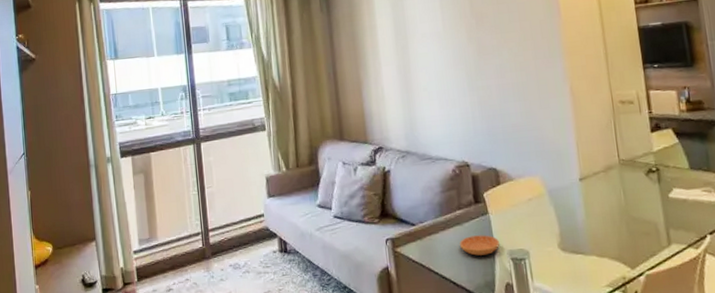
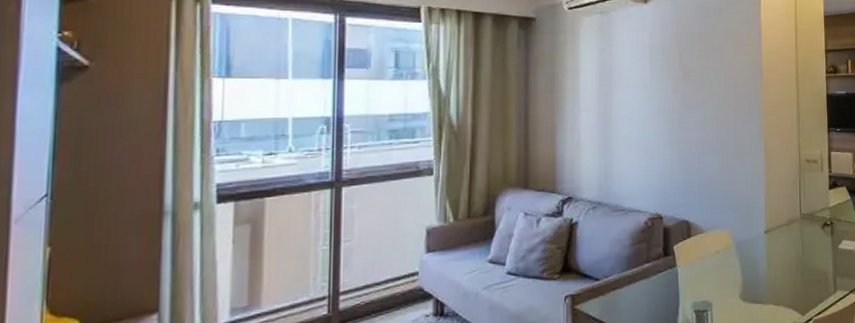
saucer: present [460,235,499,256] -> none [645,288,684,310]

